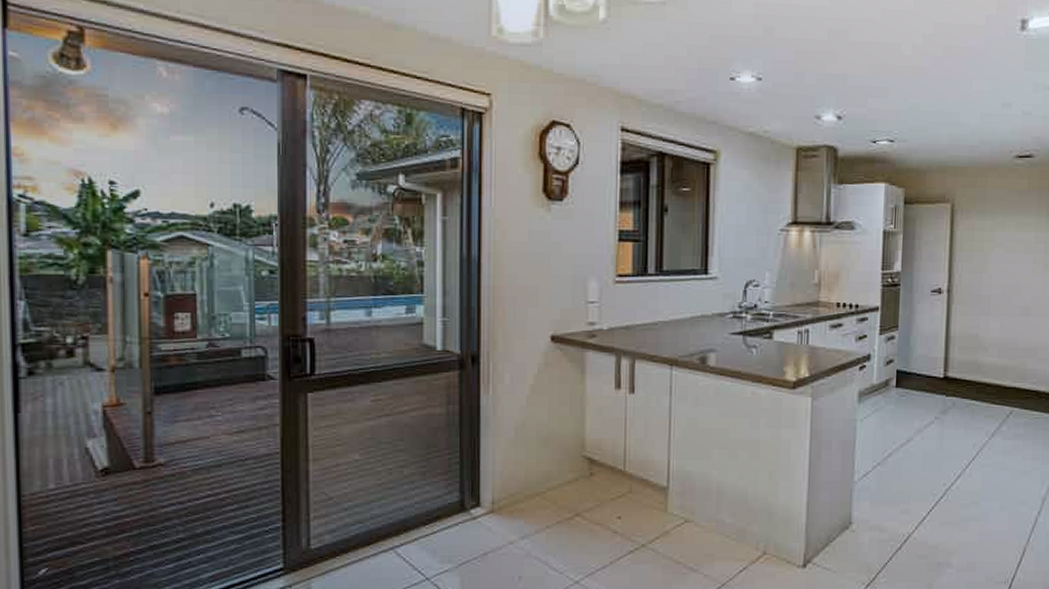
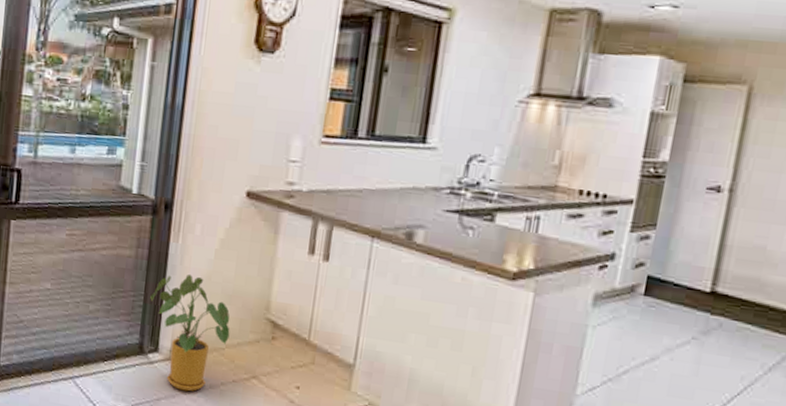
house plant: none [466,425,549,541] -> present [150,275,230,392]

